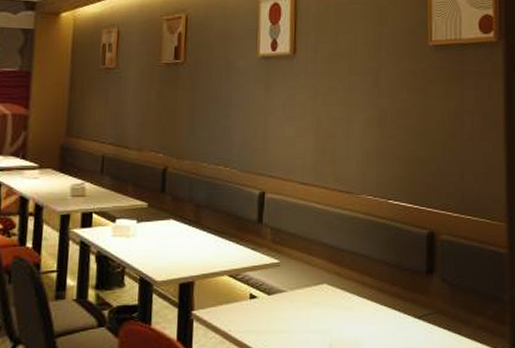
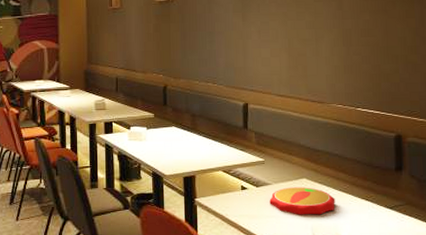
plate: none [282,294,359,329] -> present [269,187,335,215]

